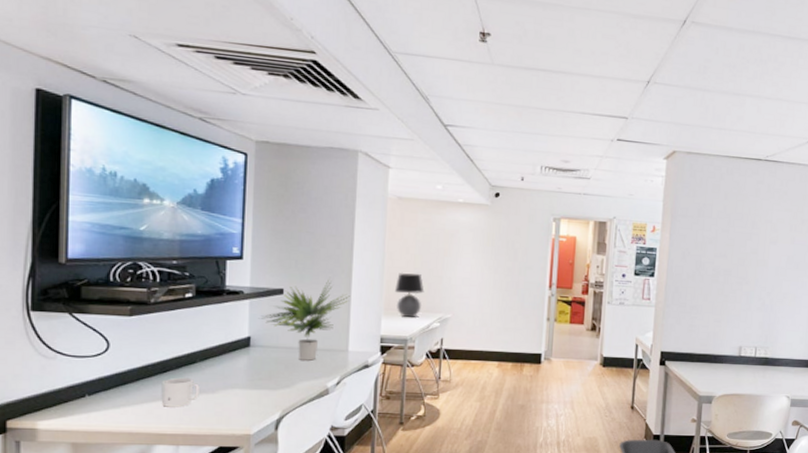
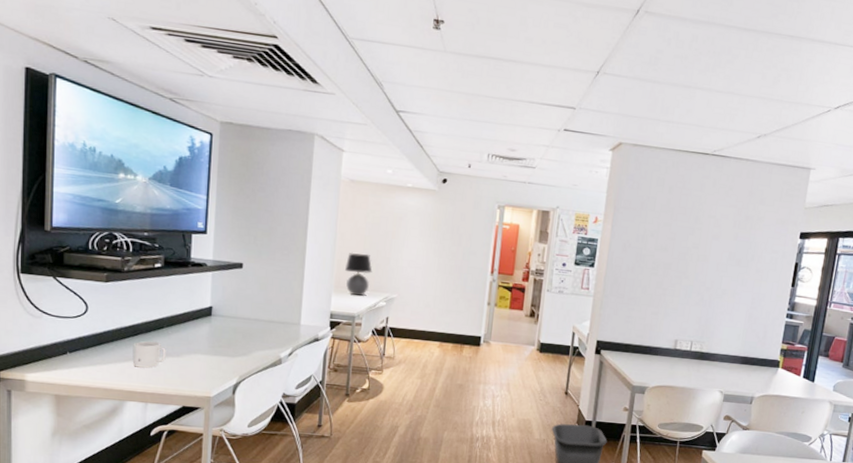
plant: present [258,280,350,361] -> none [220,257,303,332]

